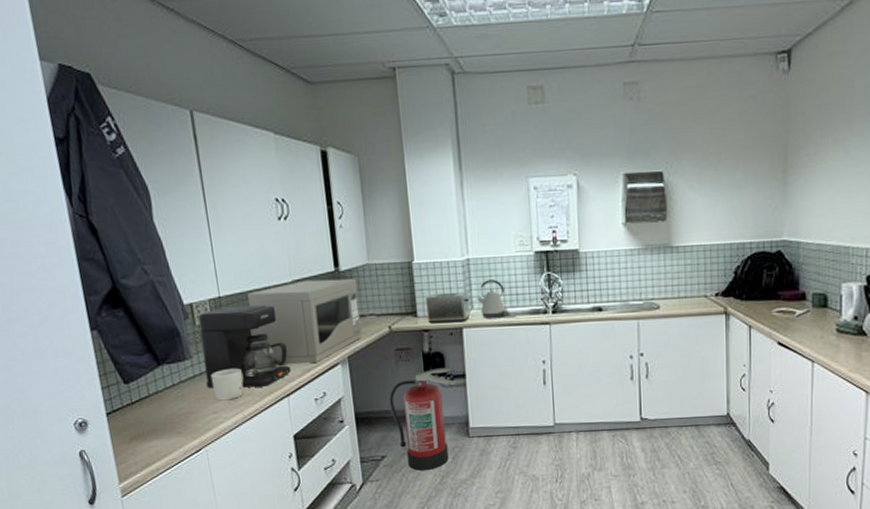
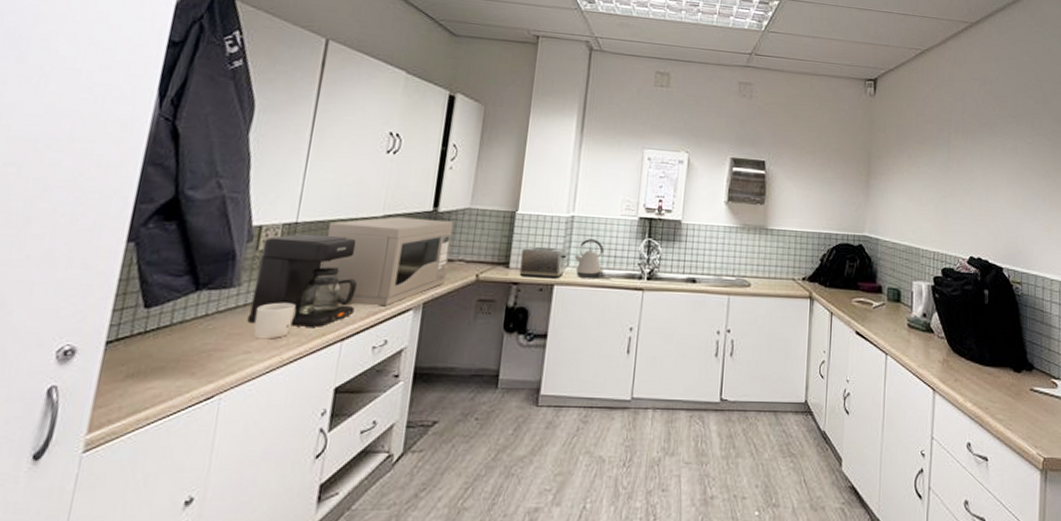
fire extinguisher: present [388,367,457,470] -> none [456,324,537,442]

